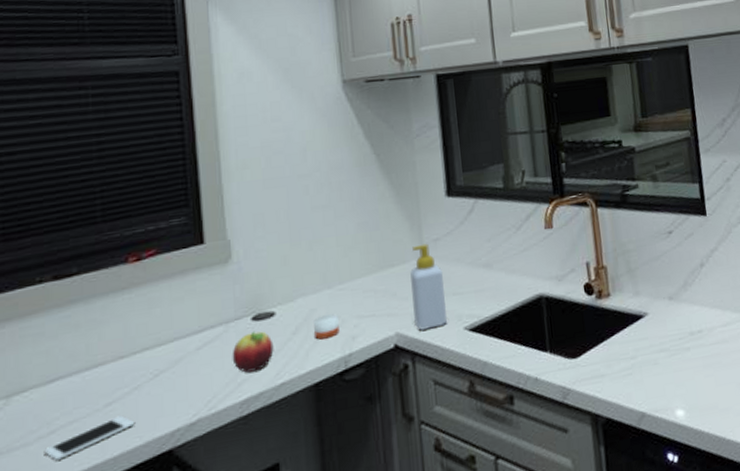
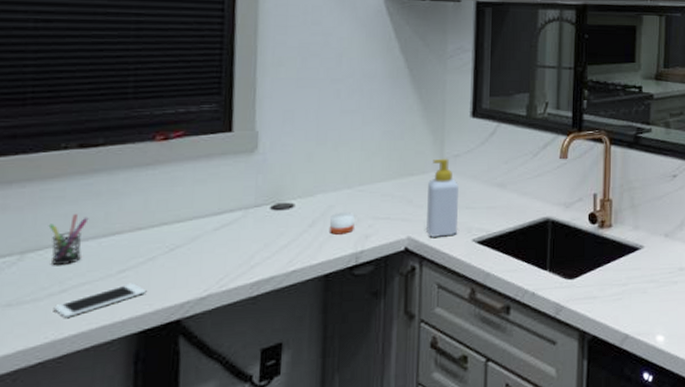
pen holder: none [31,349,70,406] -> present [48,214,89,265]
fruit: present [232,331,274,373] -> none [247,219,290,257]

